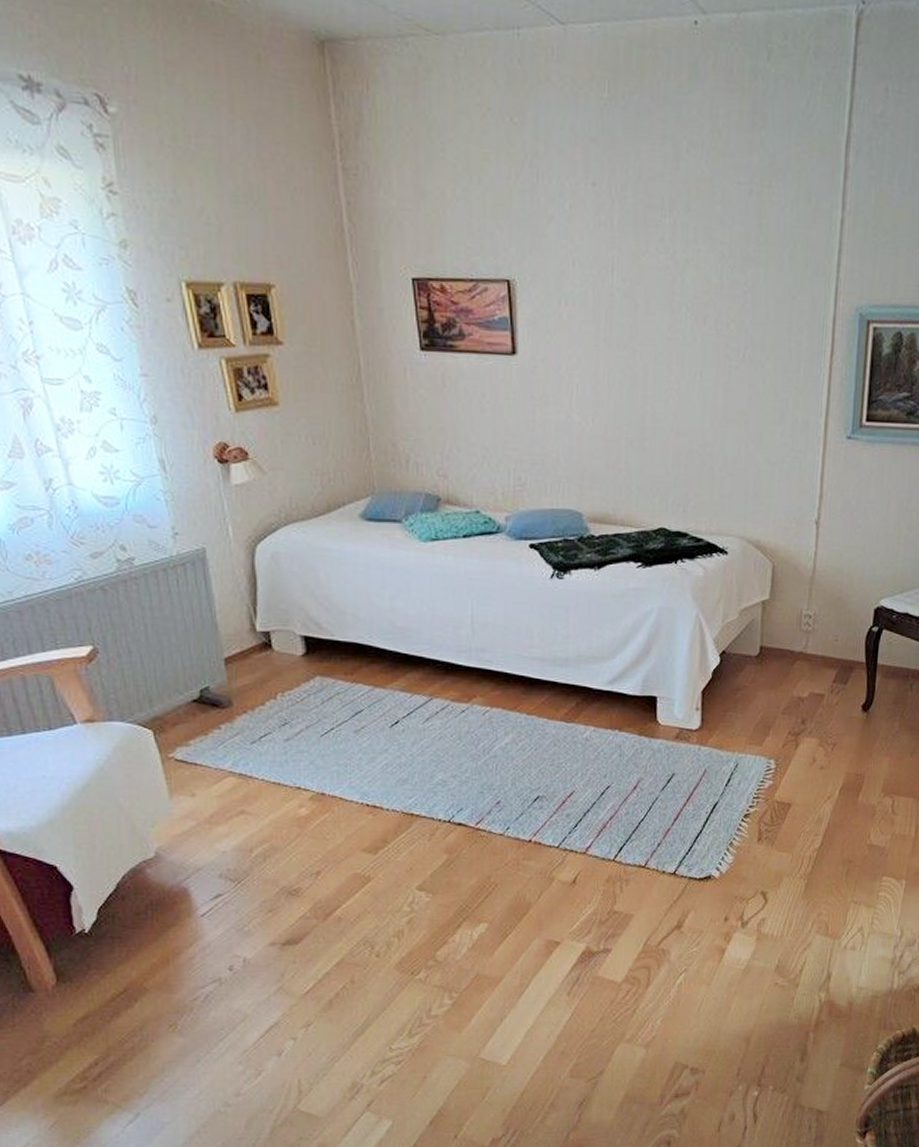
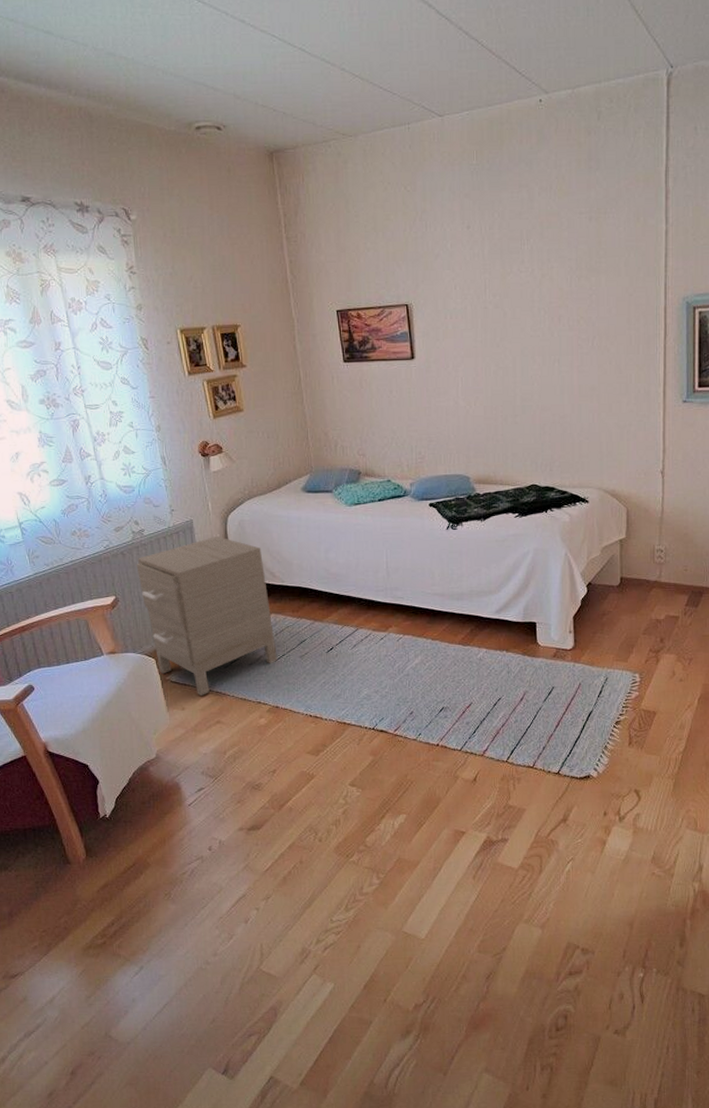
nightstand: none [123,572,323,778] -> present [136,536,277,696]

